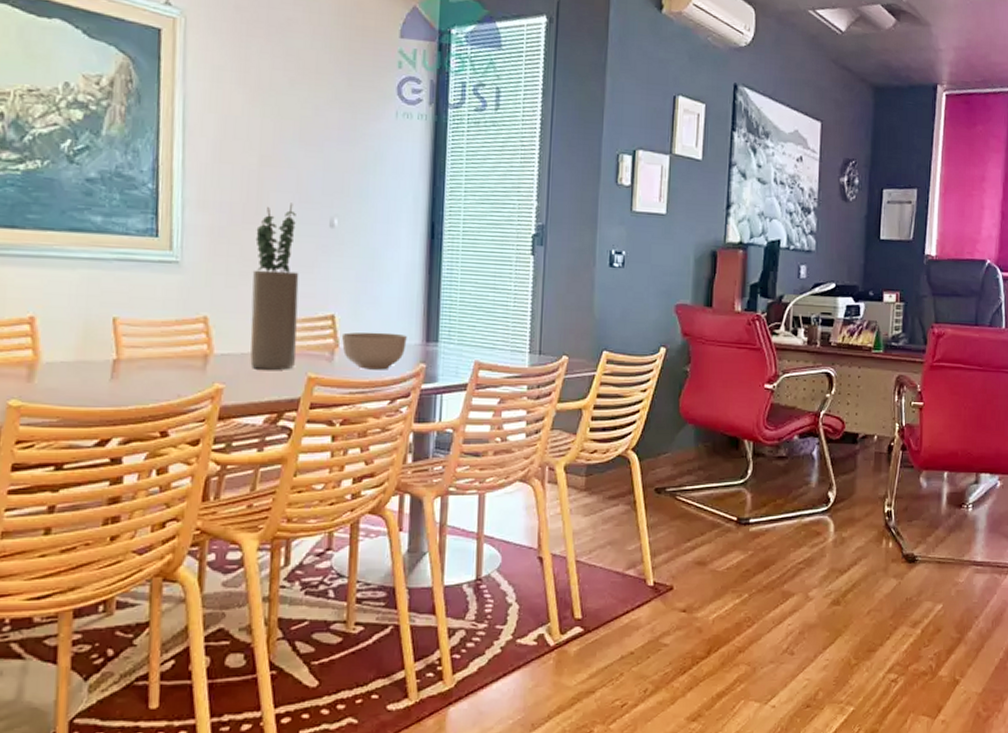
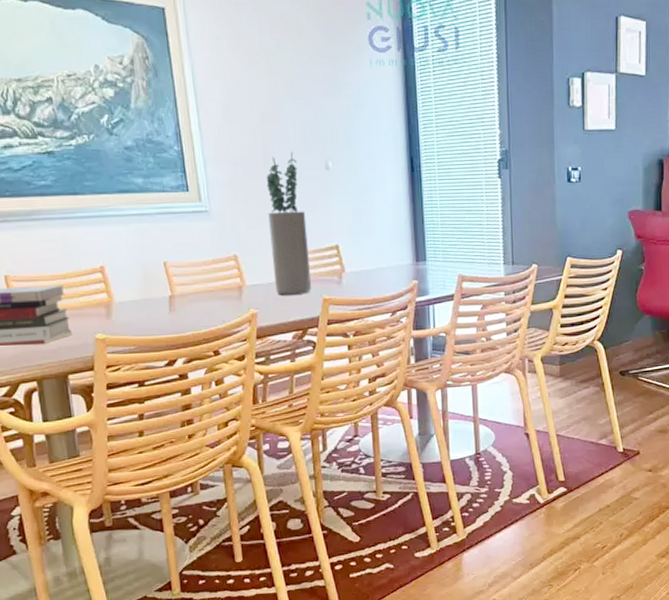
bowl: present [341,332,407,370] -> none [346,256,400,289]

